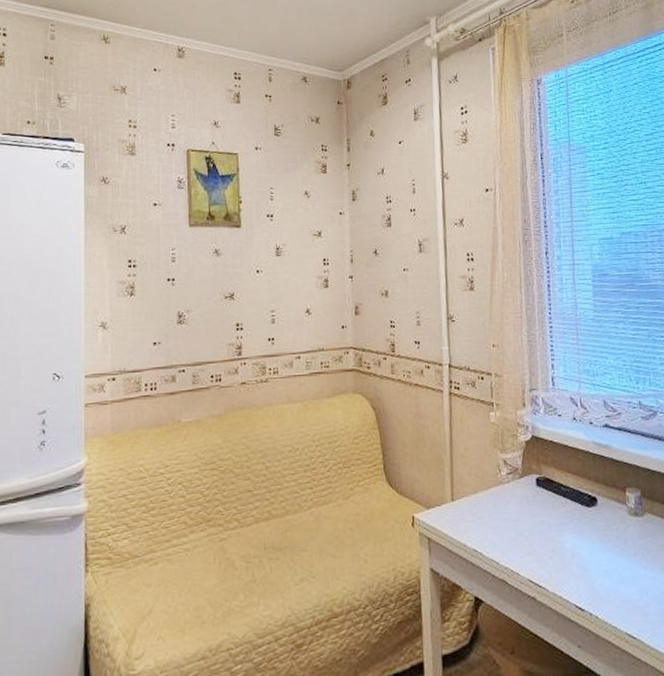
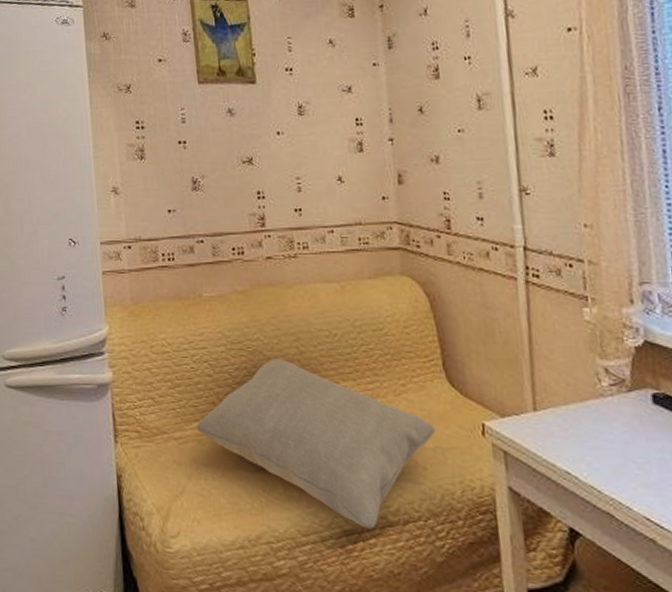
cushion: none [166,475,375,623] -> present [196,358,435,529]

